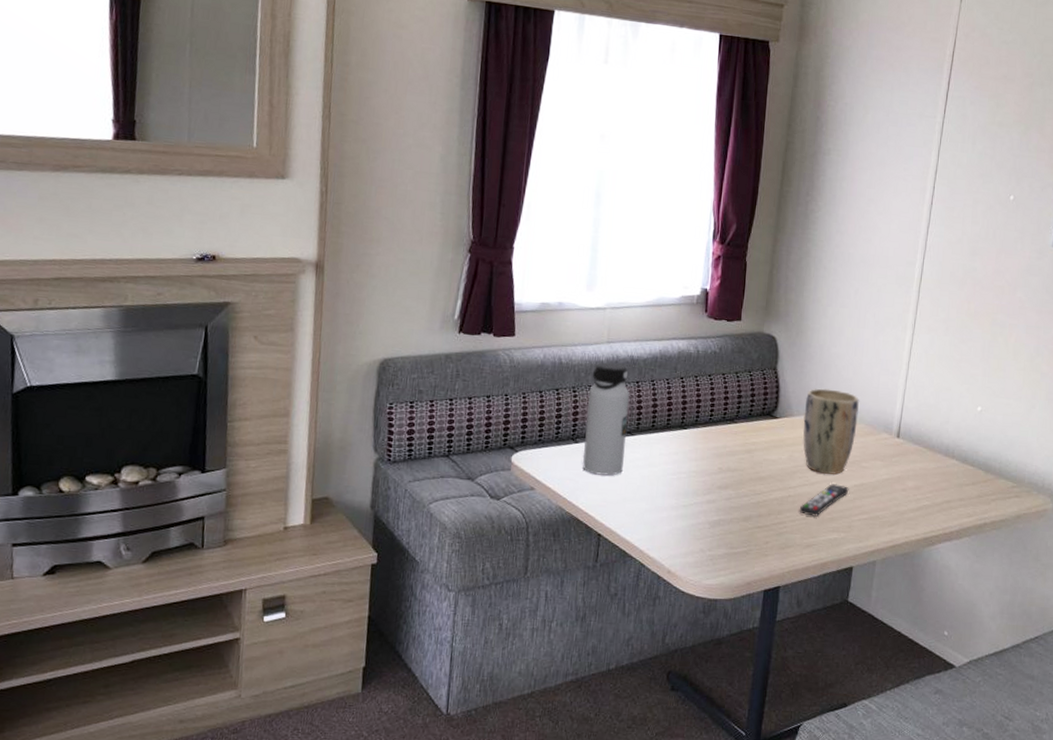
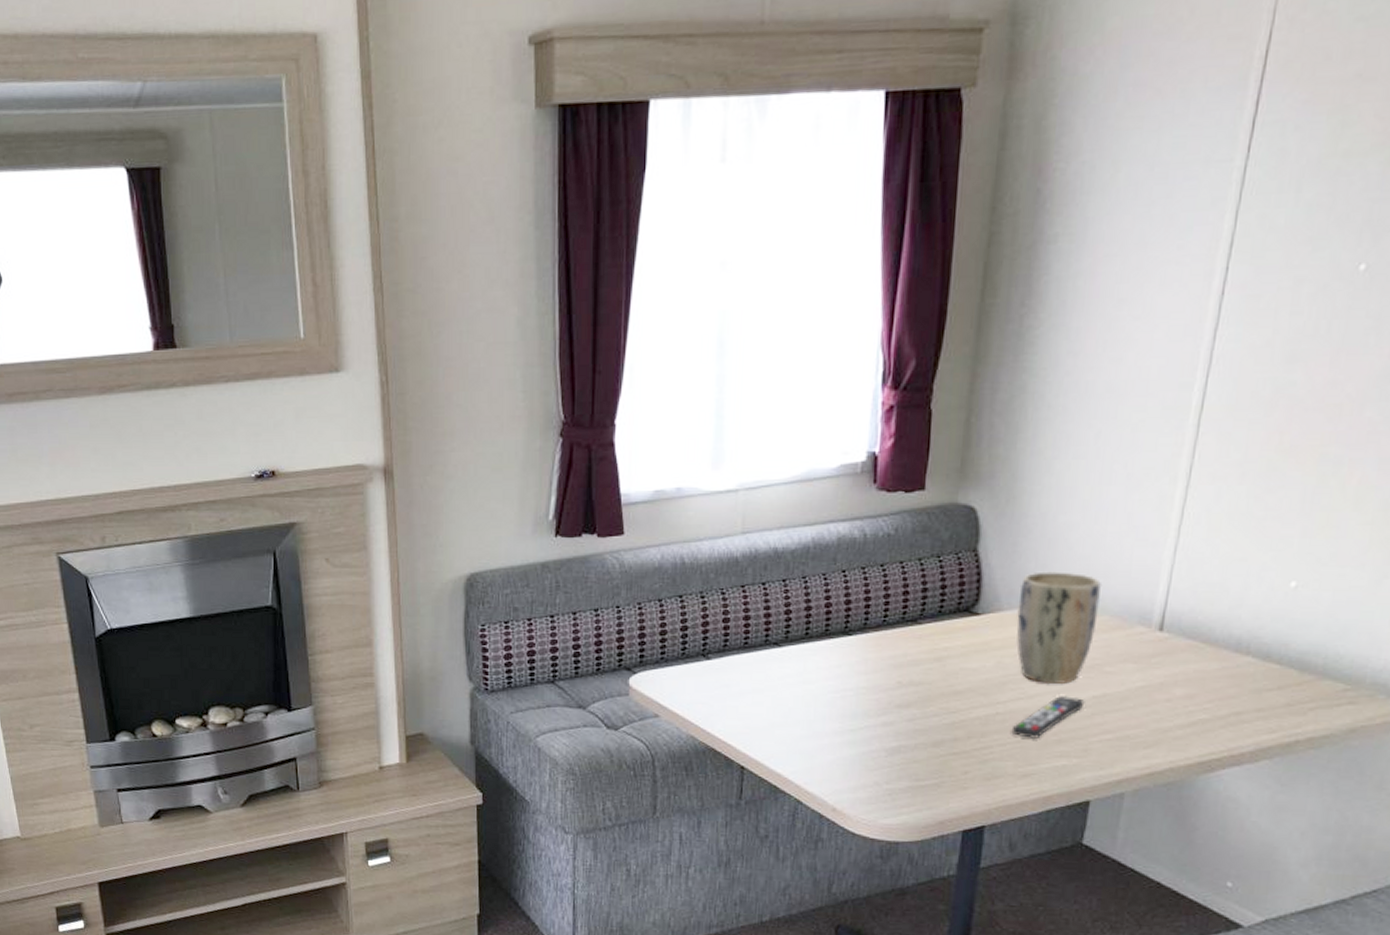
water bottle: present [582,362,629,476] -> none [717,558,774,697]

